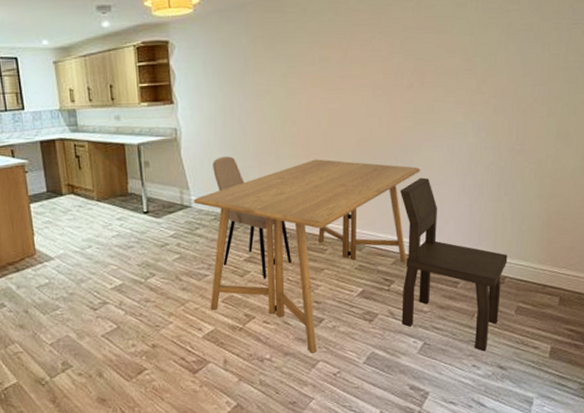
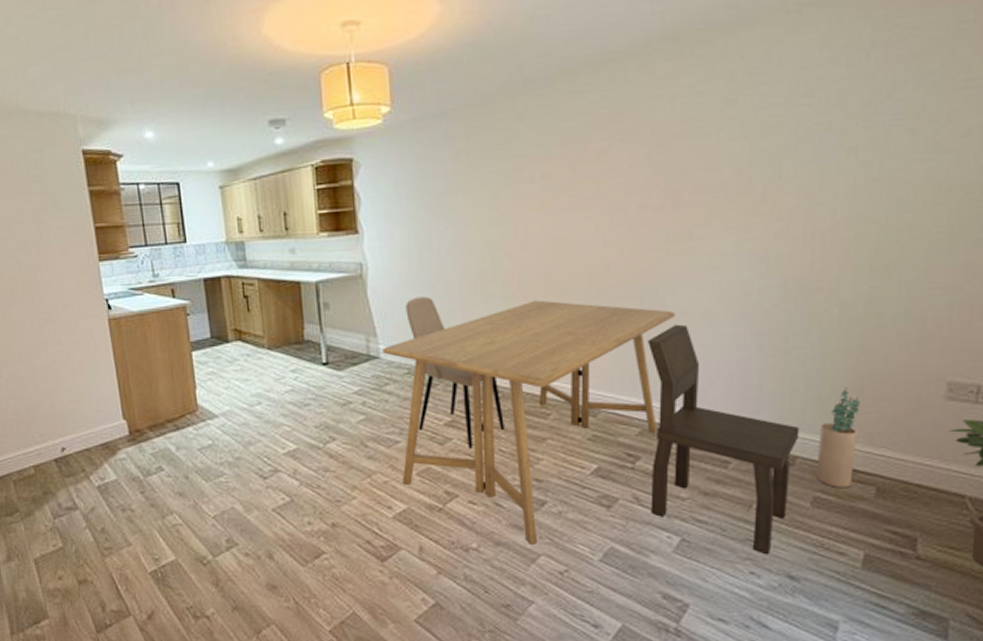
vase: none [519,224,549,300] -> present [816,387,860,489]

